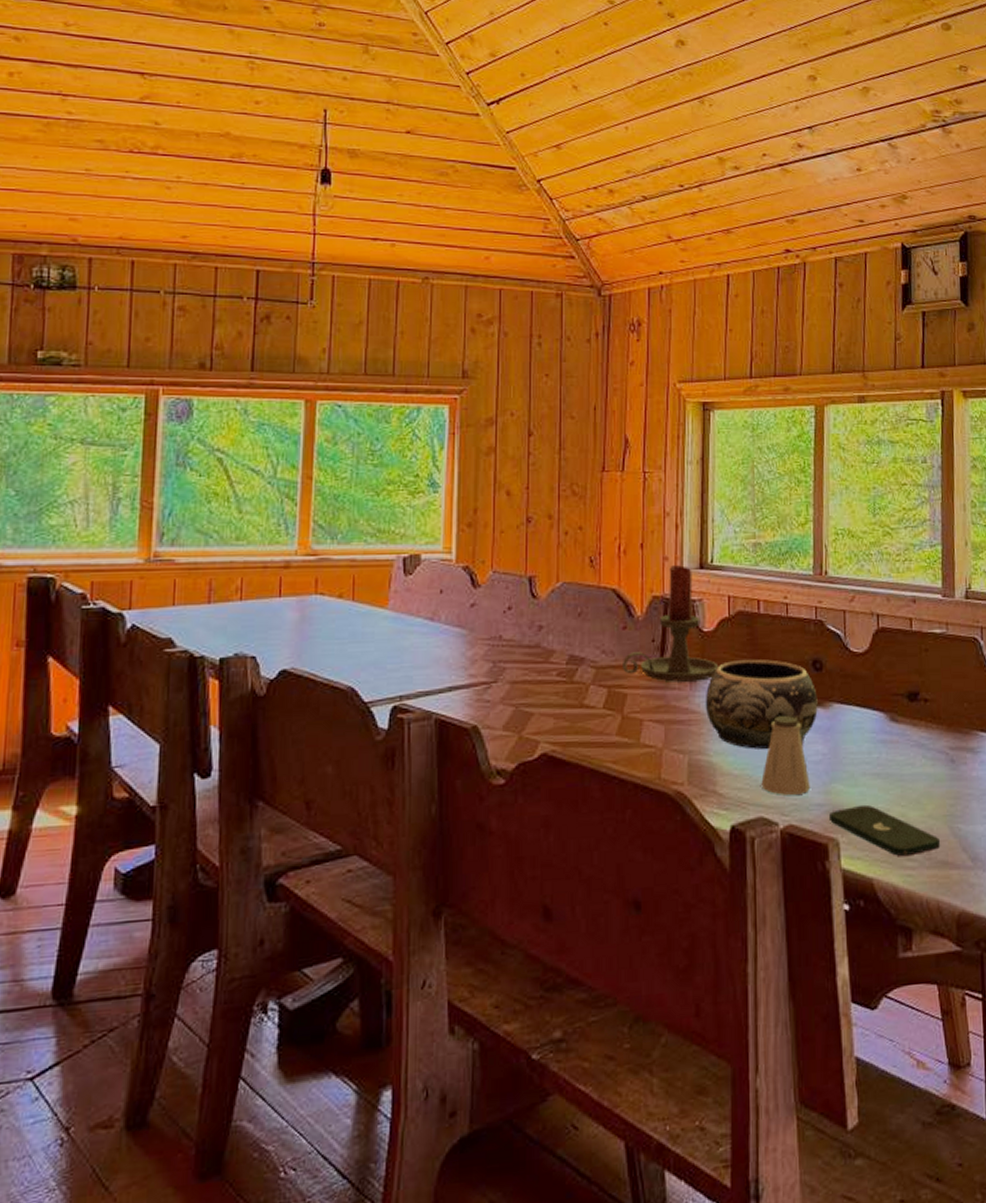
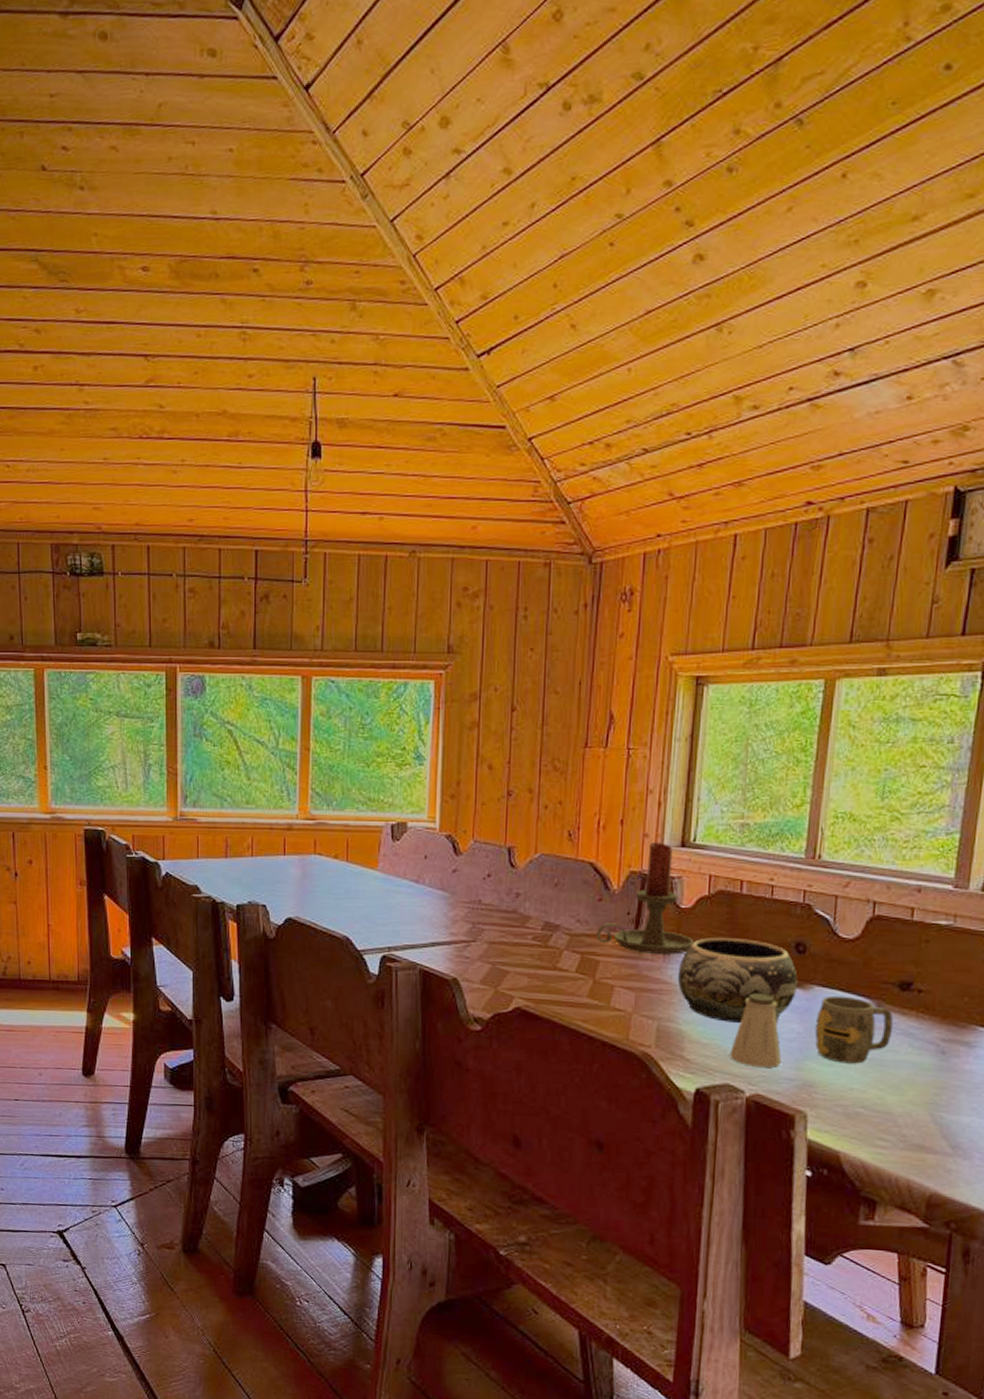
smartphone: present [828,804,941,857] -> none [797,1083,919,1136]
mug: none [837,711,907,782] -> present [814,995,894,1064]

